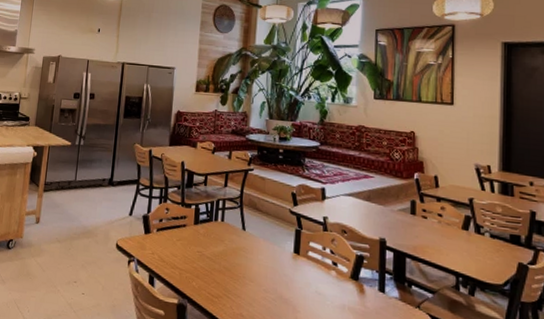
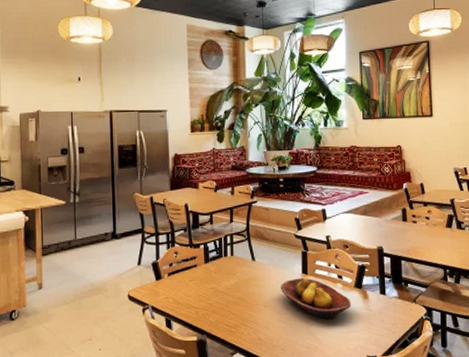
fruit bowl: none [268,256,345,309] -> present [280,278,352,320]

